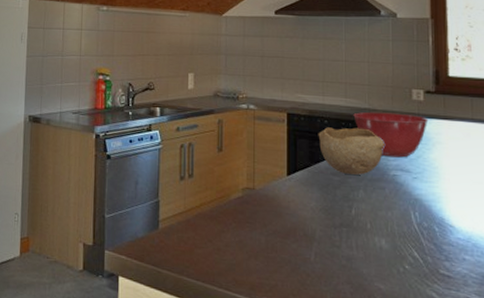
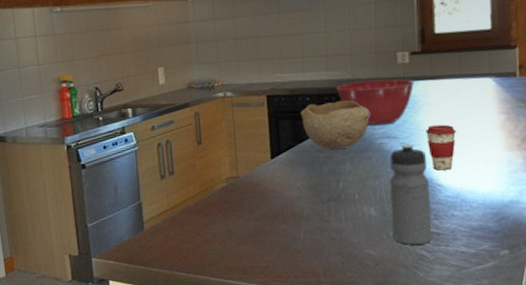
water bottle: none [402,178,443,286] -> present [390,143,432,245]
coffee cup: none [438,164,468,212] -> present [426,124,456,171]

